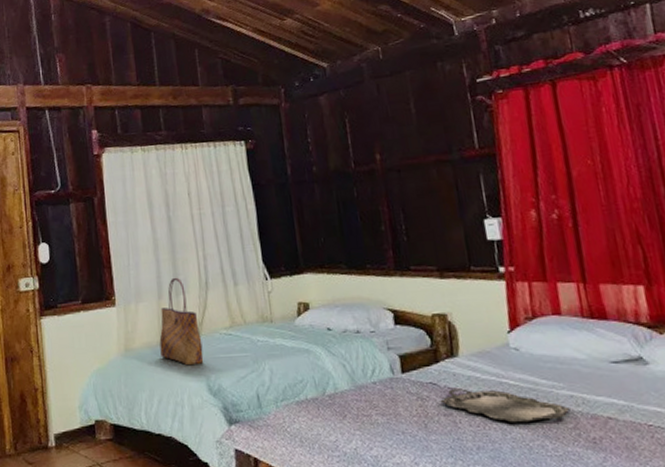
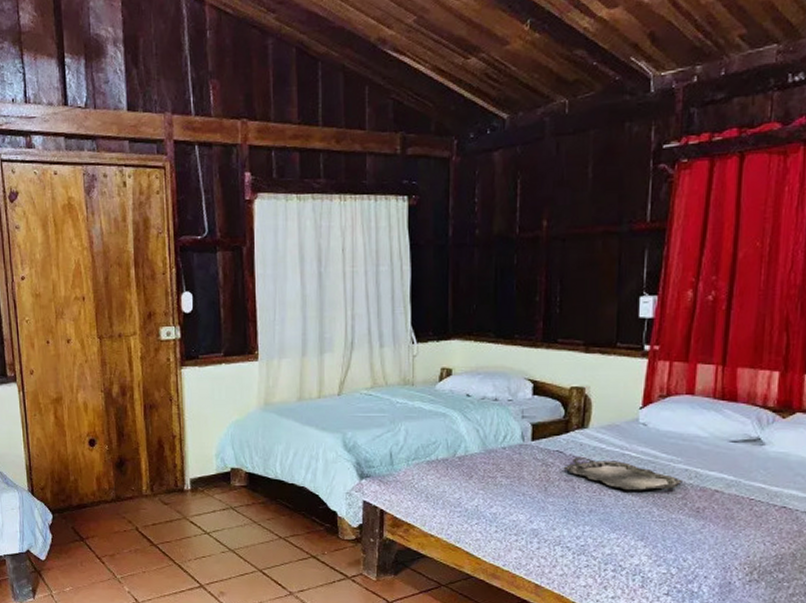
tote bag: present [159,277,204,366] -> none [300,335,342,422]

